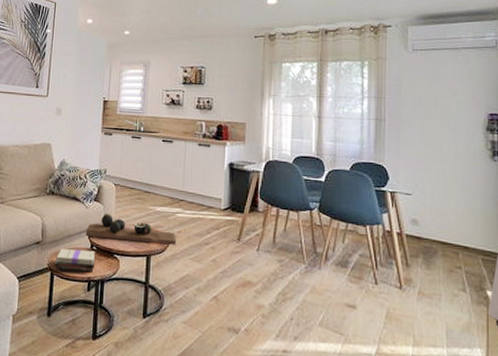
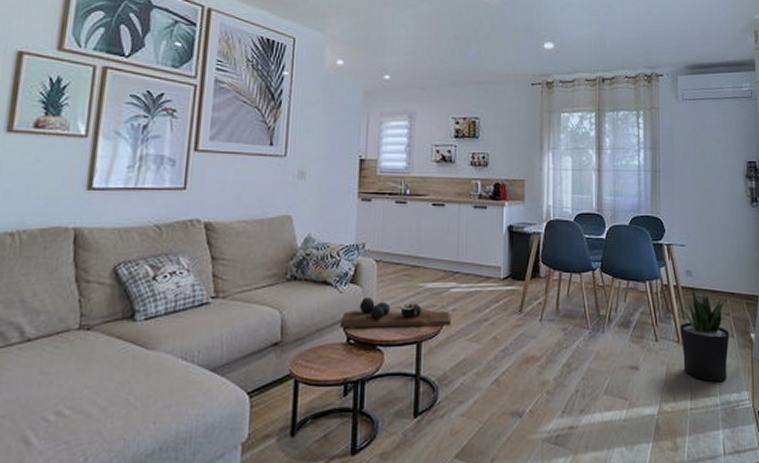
books: present [54,249,96,273] -> none [298,345,353,374]
planter: none [401,238,461,335] -> present [678,288,730,383]

